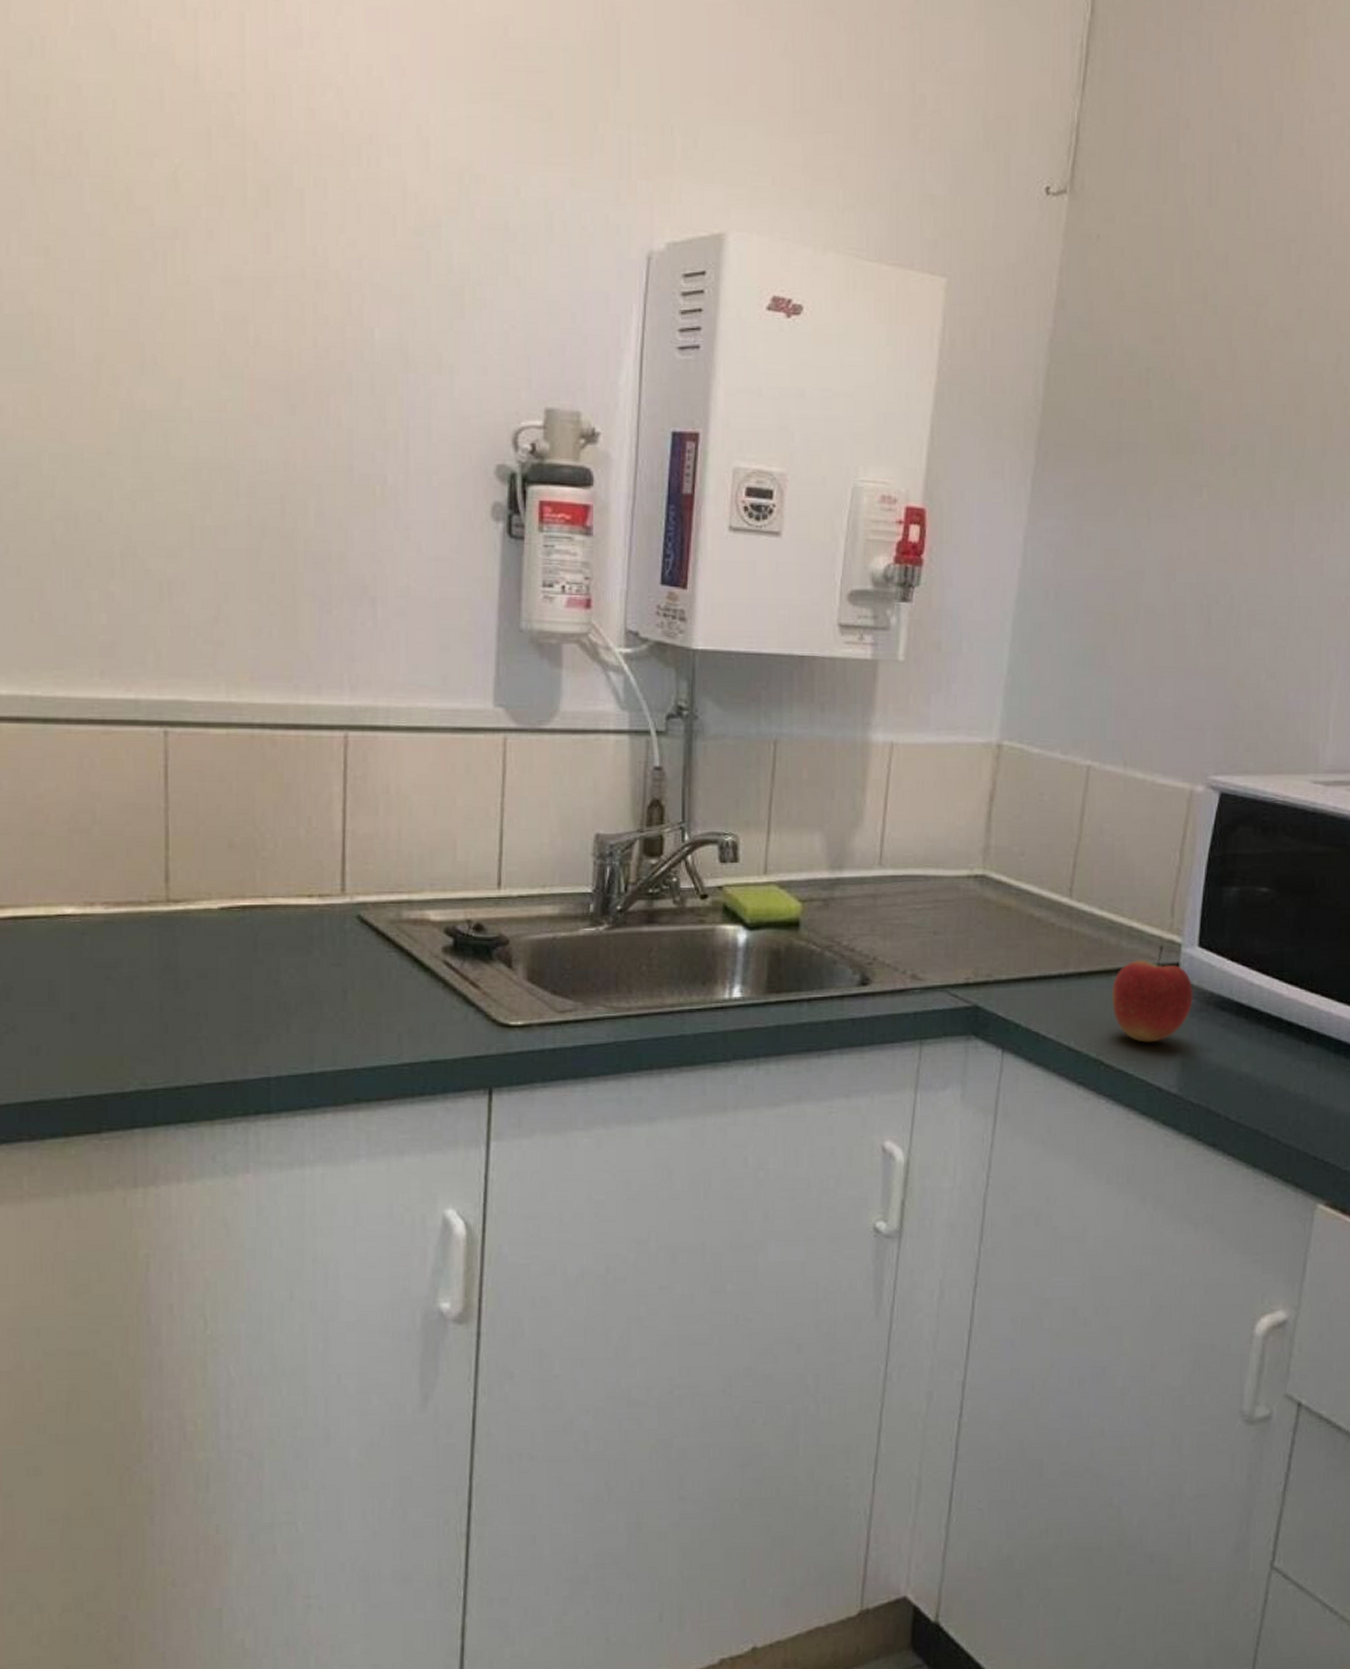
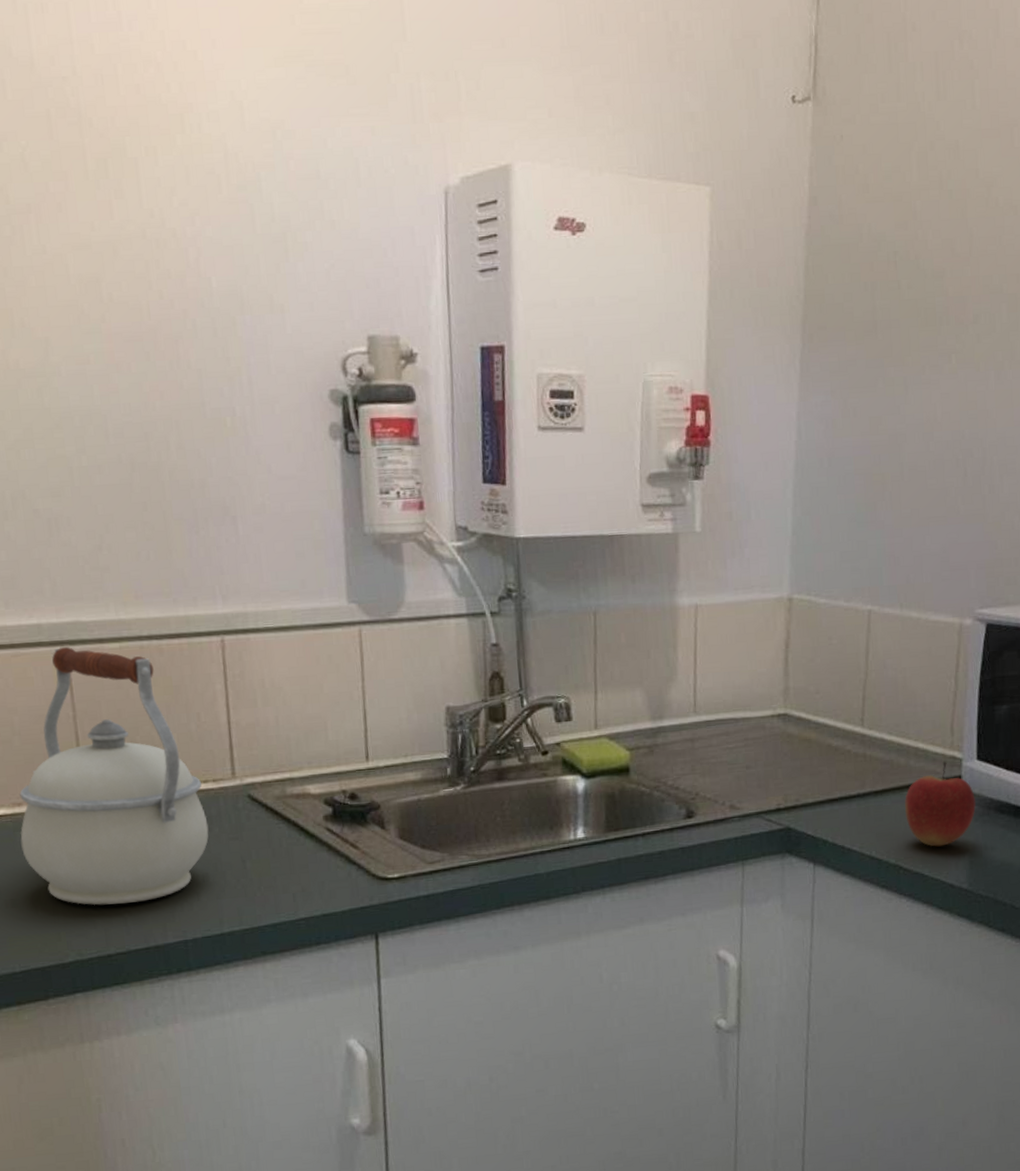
kettle: none [89,728,308,1029] -> present [19,647,209,906]

